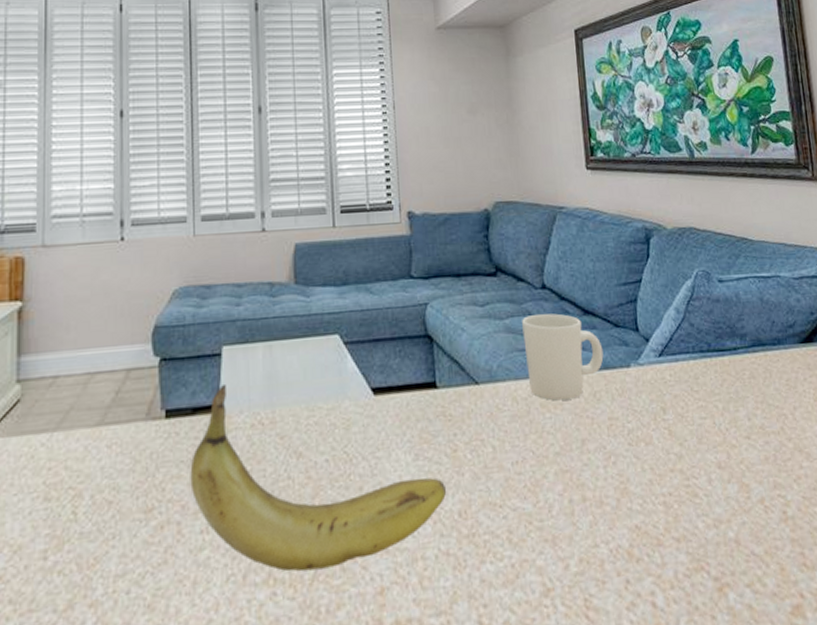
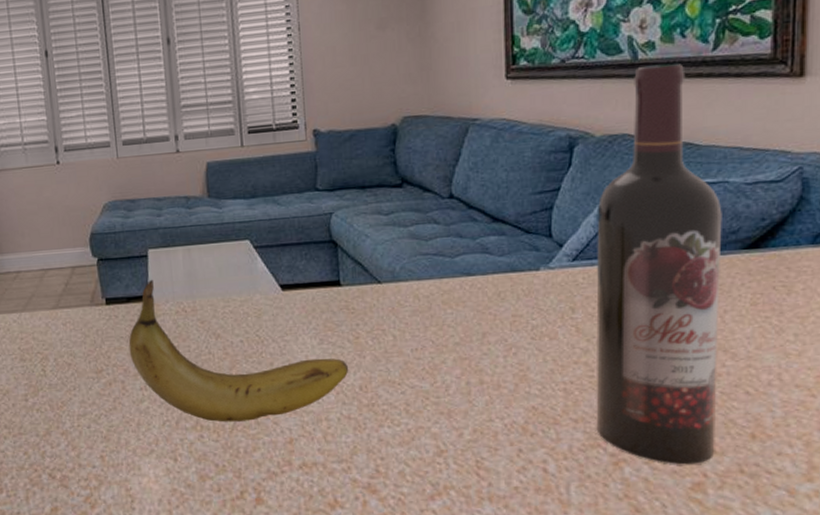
mug: present [522,313,604,401] -> none [427,221,511,299]
wine bottle: none [675,163,807,585] -> present [596,64,722,465]

